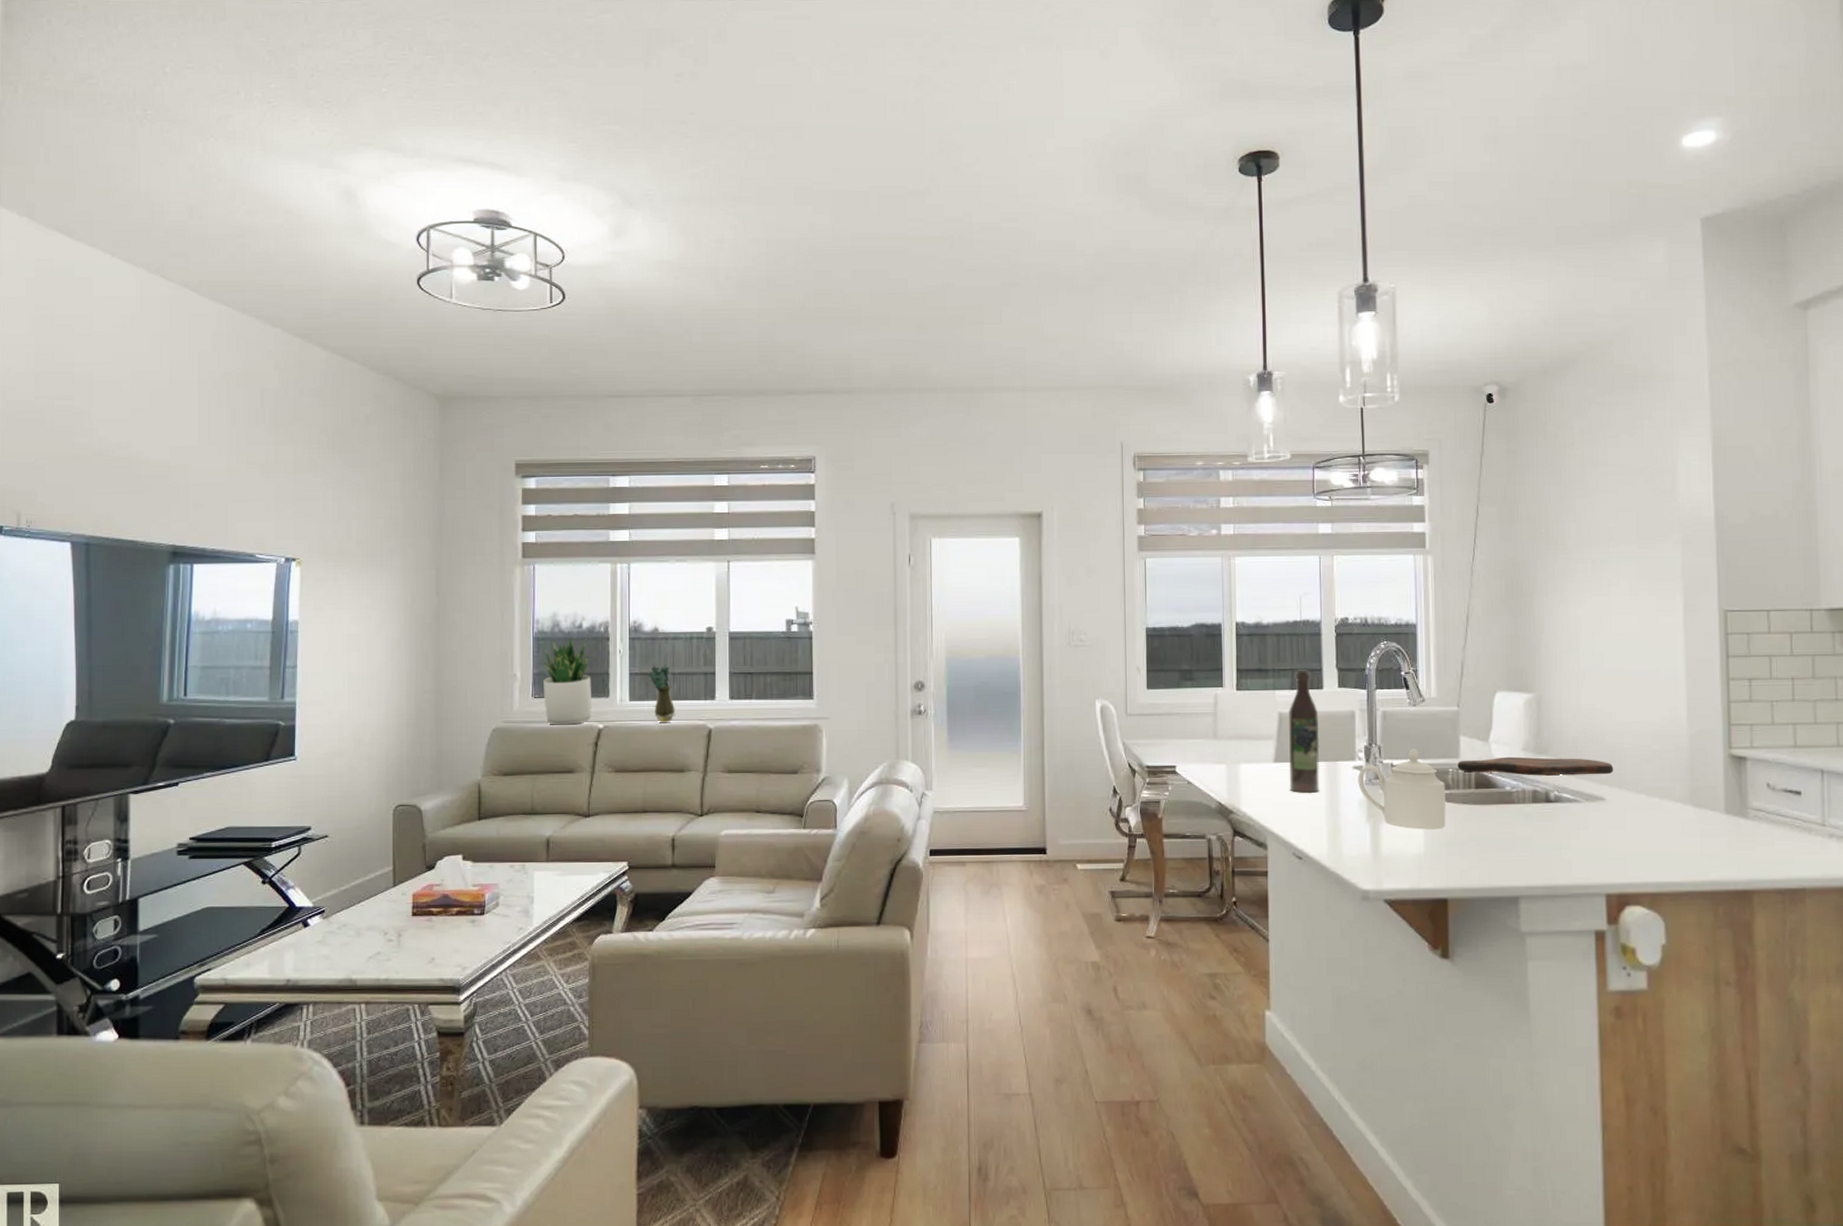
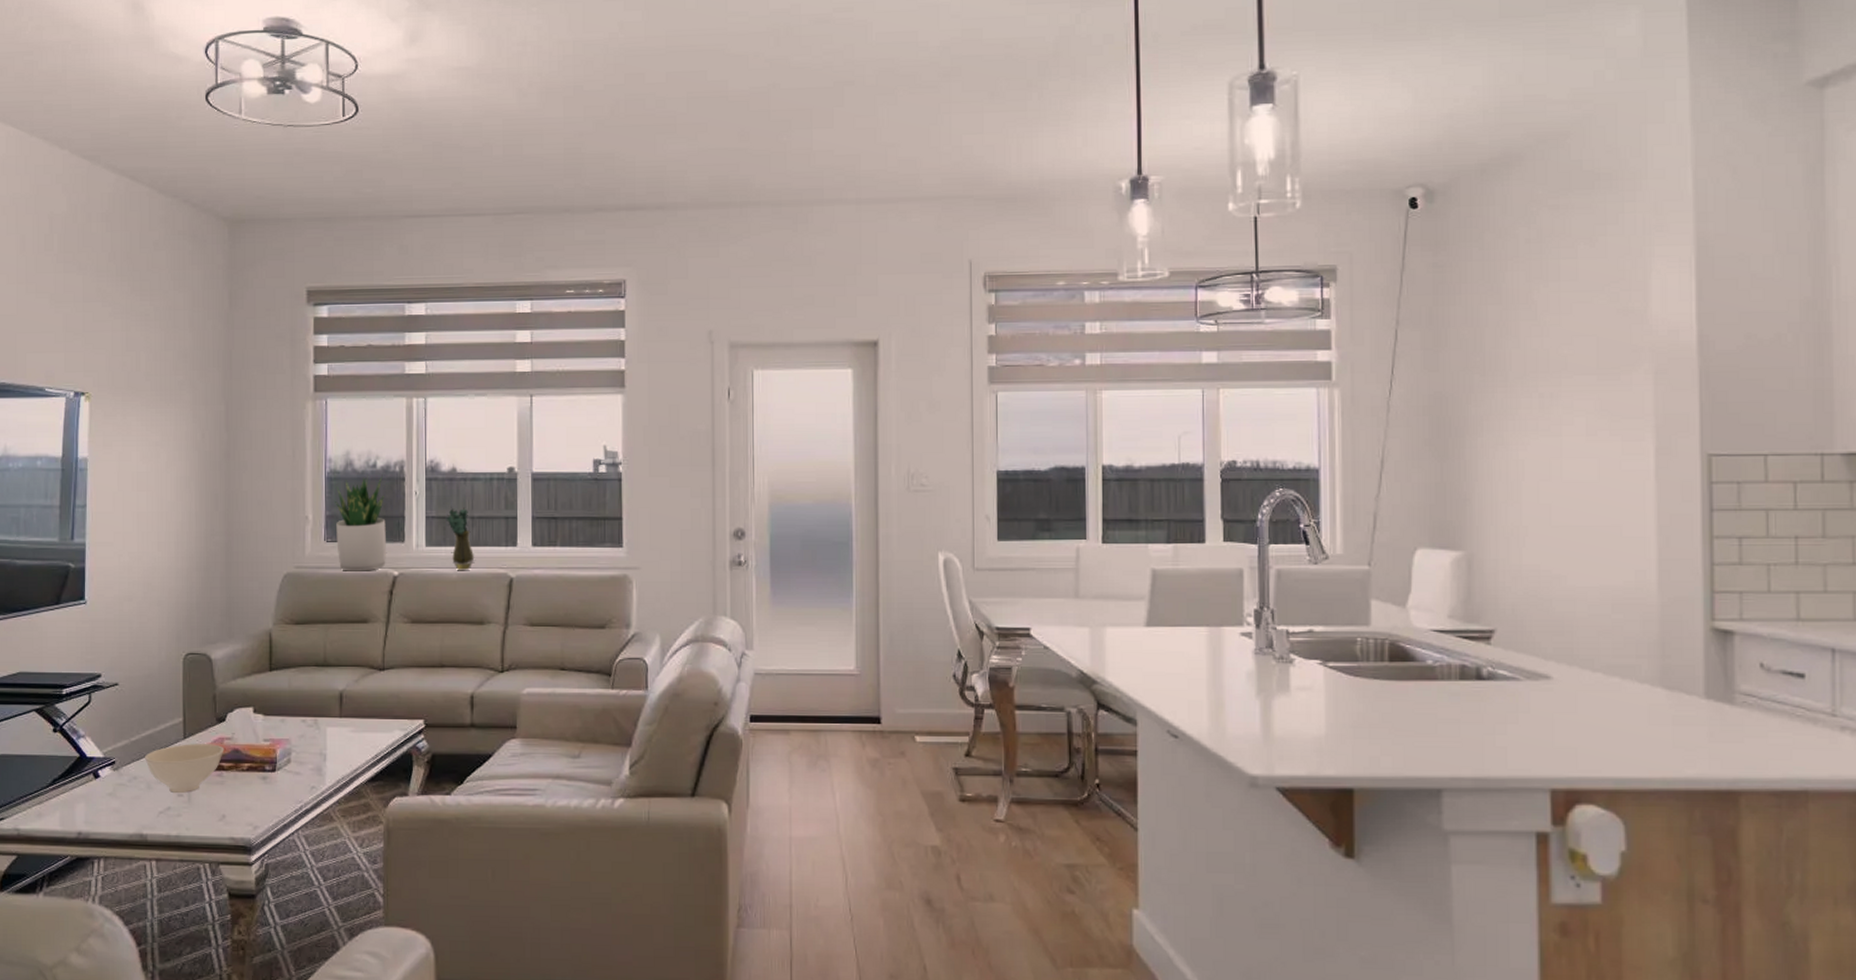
bowl: none [355,891,434,938] -> present [145,744,224,793]
wine bottle: present [1288,670,1320,794] -> none [1163,520,1201,663]
sugar bowl: present [1358,748,1446,830] -> none [1246,612,1353,708]
cutting board: present [1457,756,1614,776] -> none [1367,625,1563,649]

